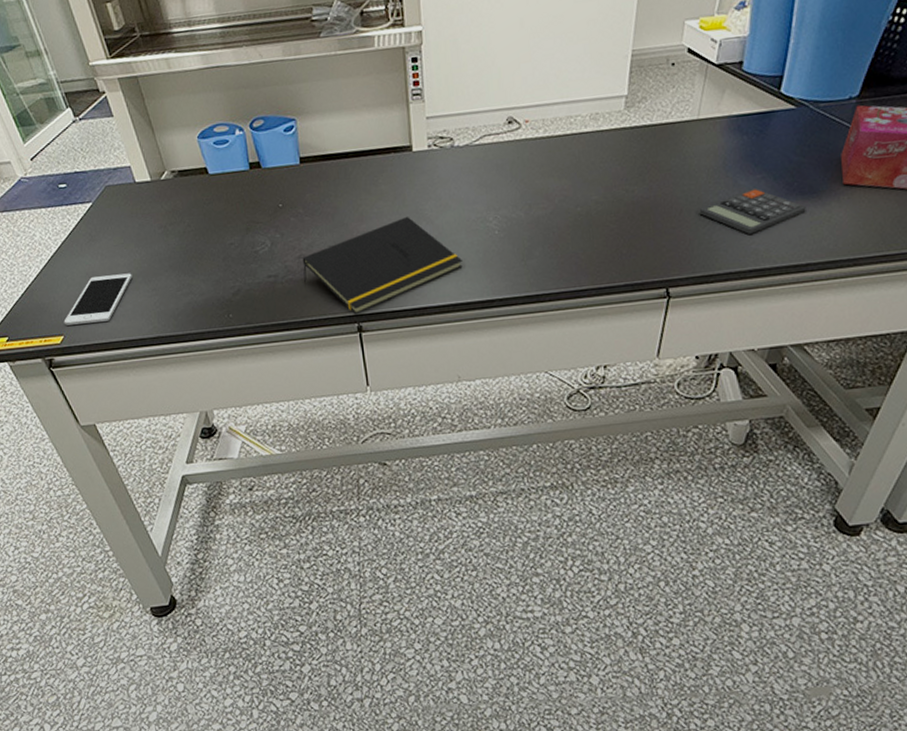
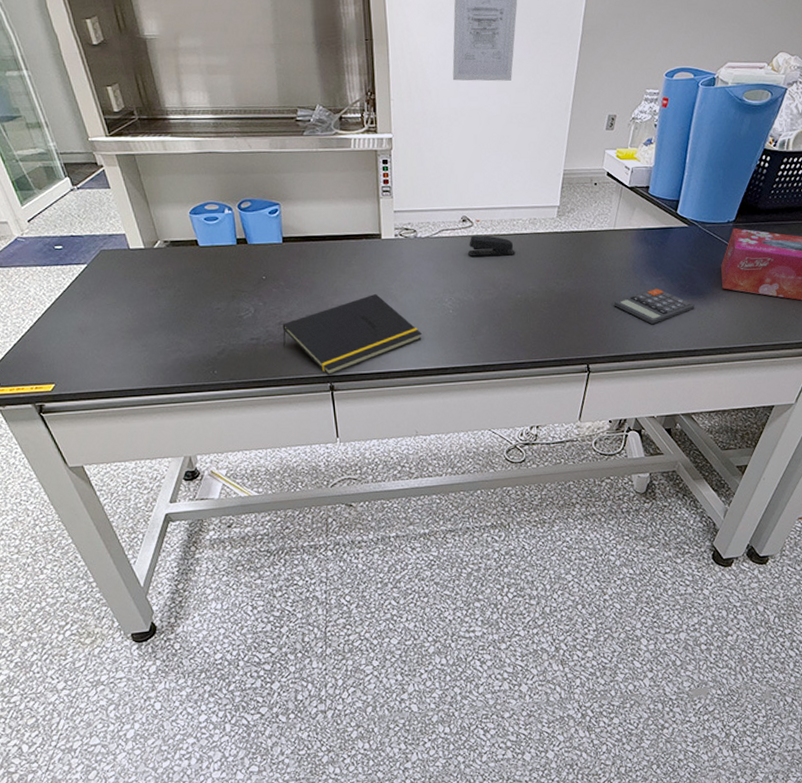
cell phone: present [63,273,132,326] -> none [55,330,124,375]
stapler: none [516,138,574,165] -> present [468,235,515,257]

